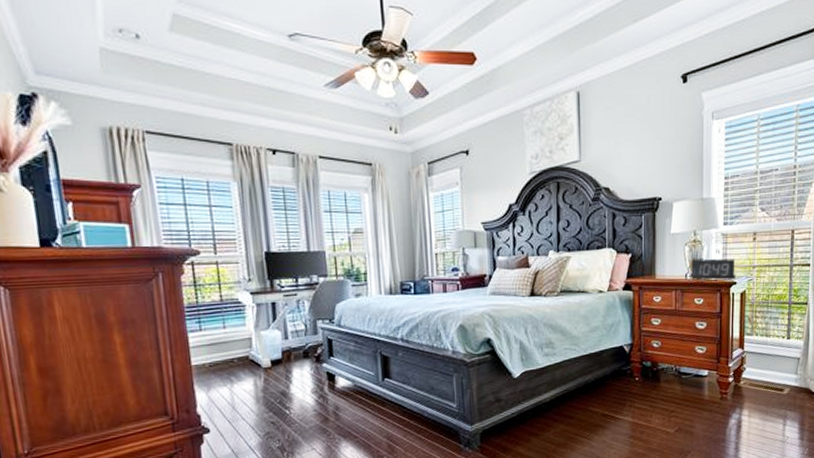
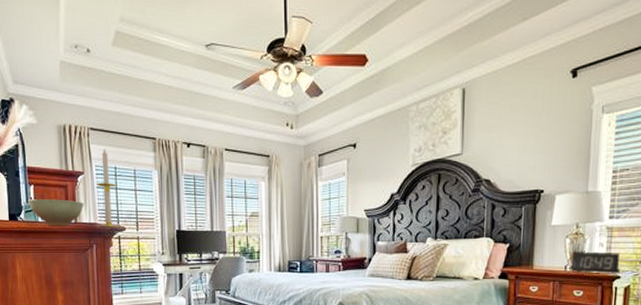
bowl: none [65,219,144,254] -> present [27,199,85,227]
candle: none [158,156,193,253] -> present [97,148,121,229]

